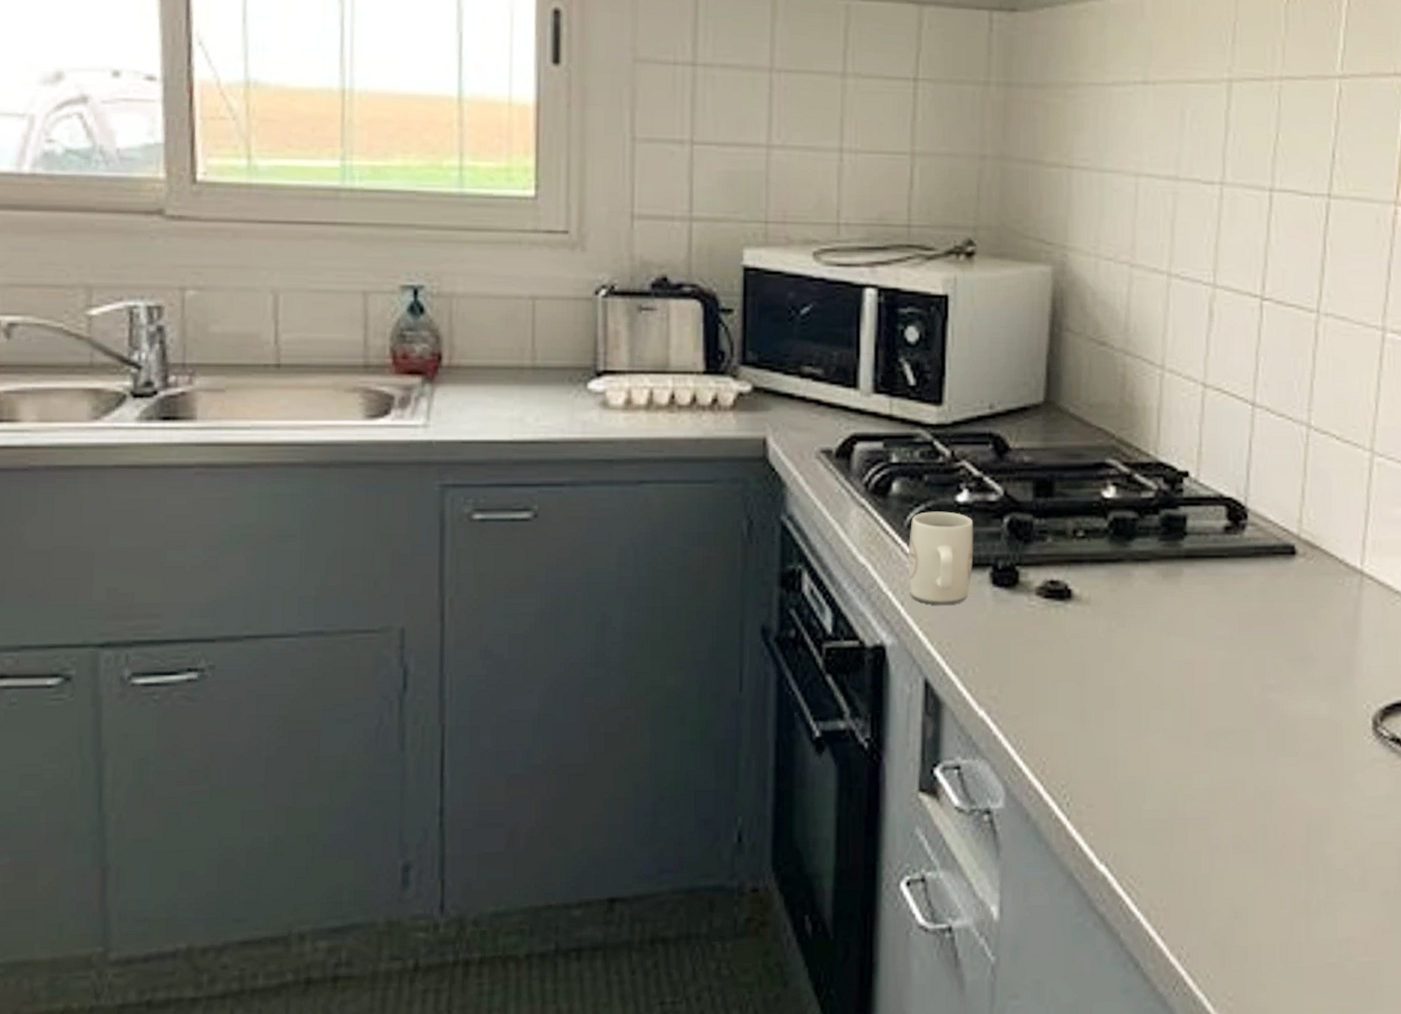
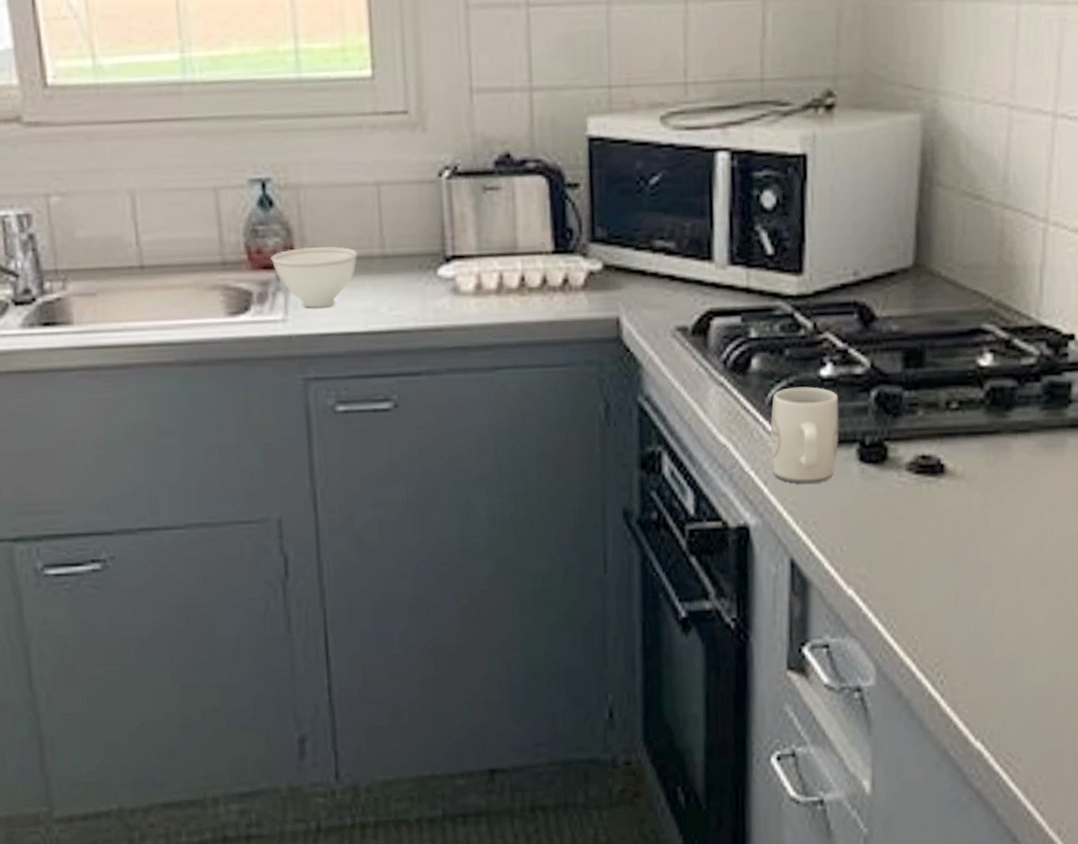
bowl: none [417,354,508,415] -> present [271,246,358,308]

